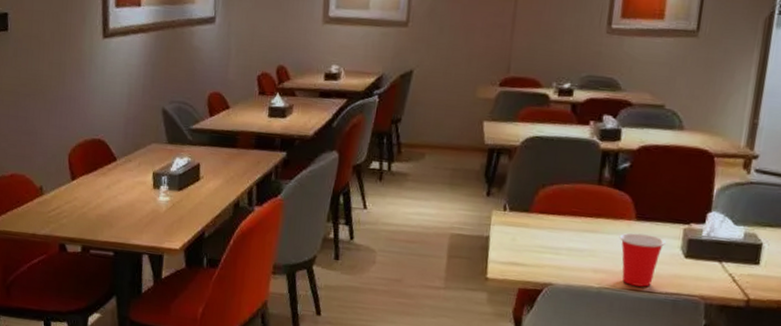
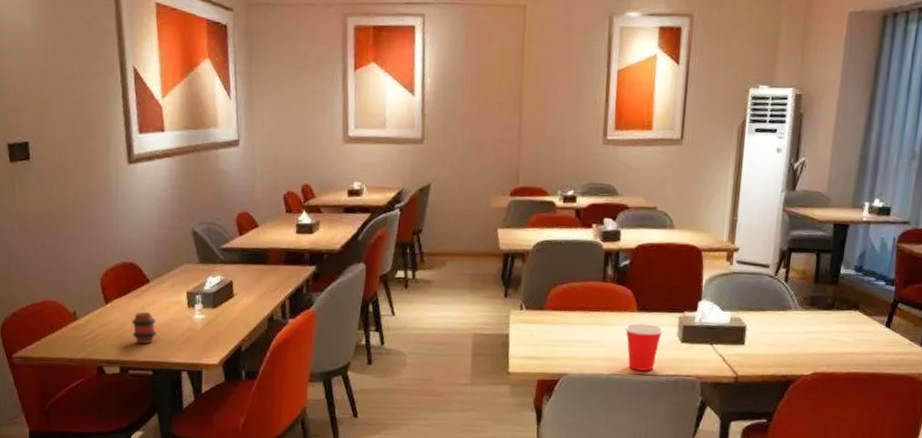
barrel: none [96,190,121,224] -> present [132,312,156,344]

